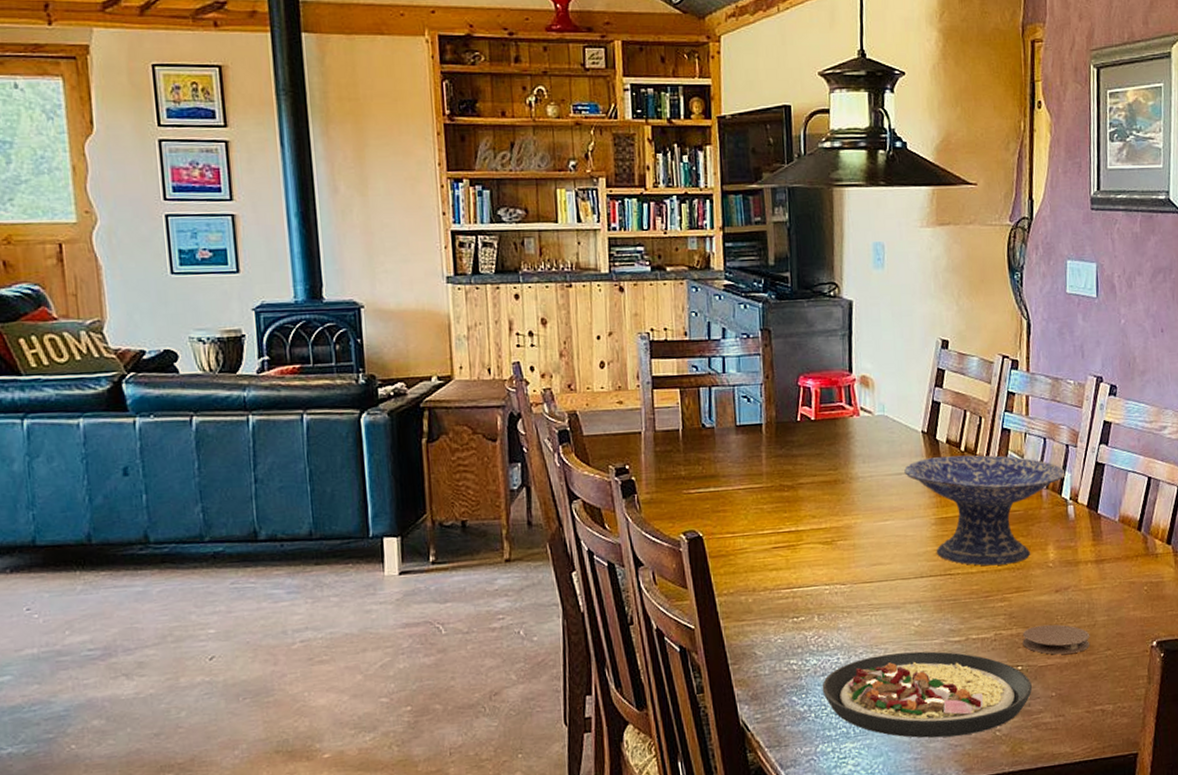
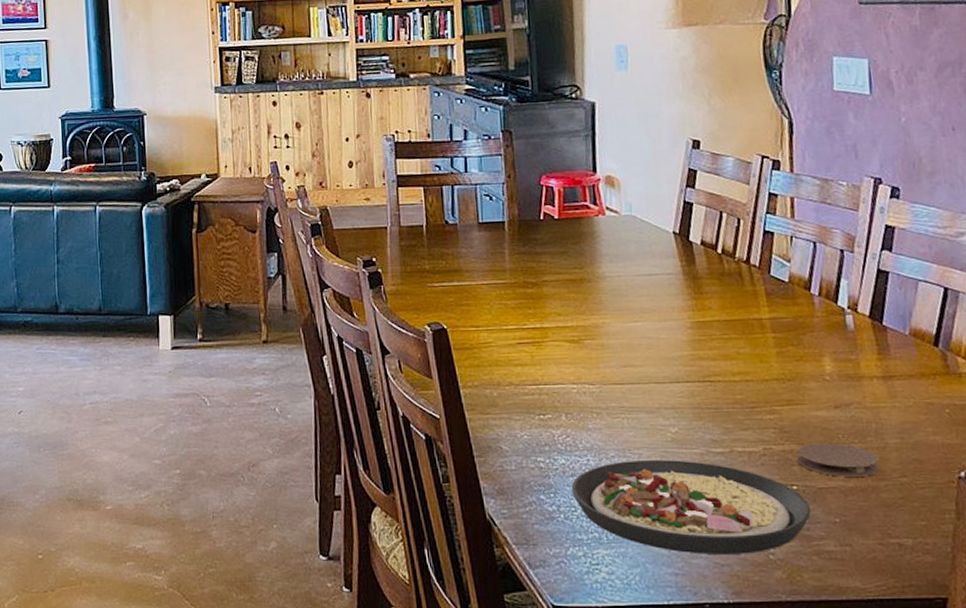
decorative bowl: present [904,455,1066,566] -> none [655,257,842,375]

